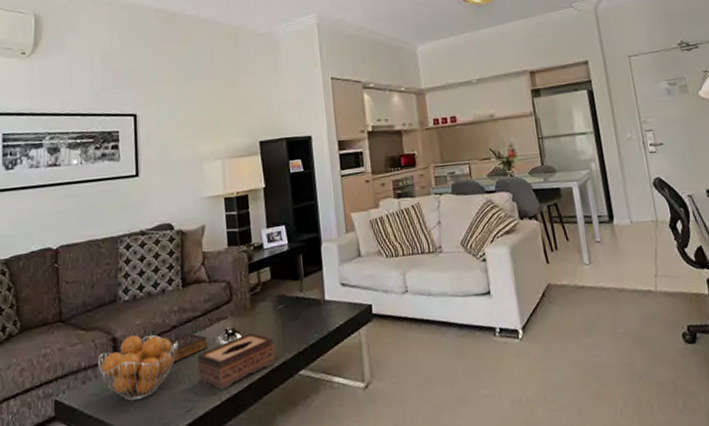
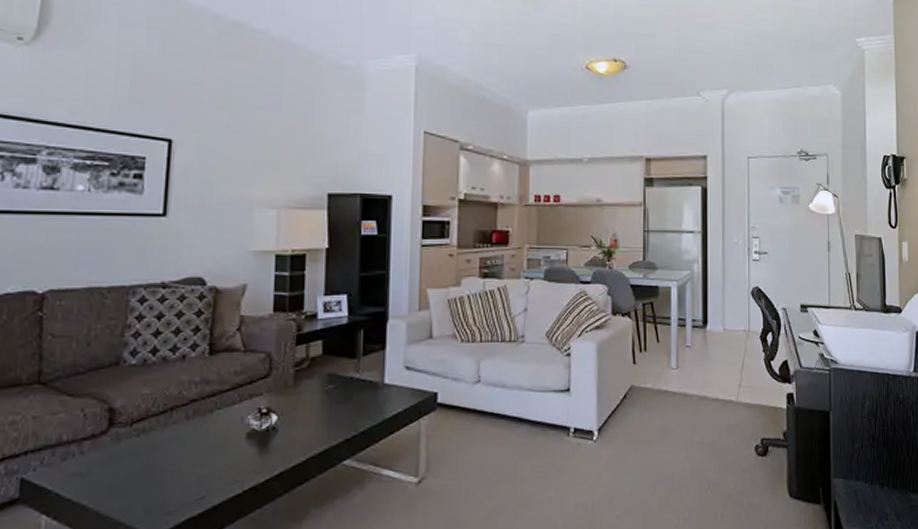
fruit basket: present [97,335,179,401] -> none [85,406,197,485]
book: present [169,332,208,363] -> none [184,408,235,442]
tissue box: present [197,332,276,390] -> none [217,413,317,477]

